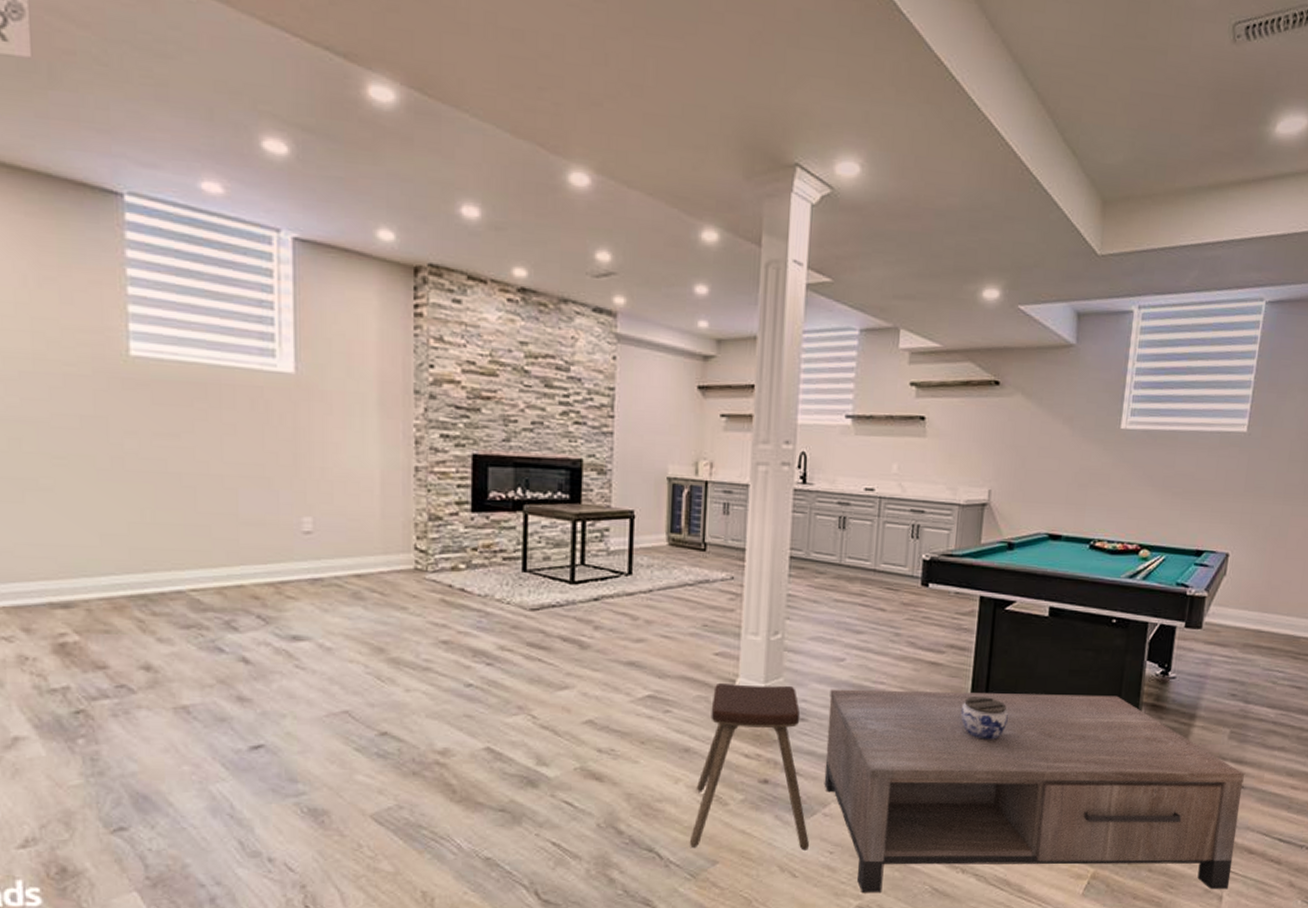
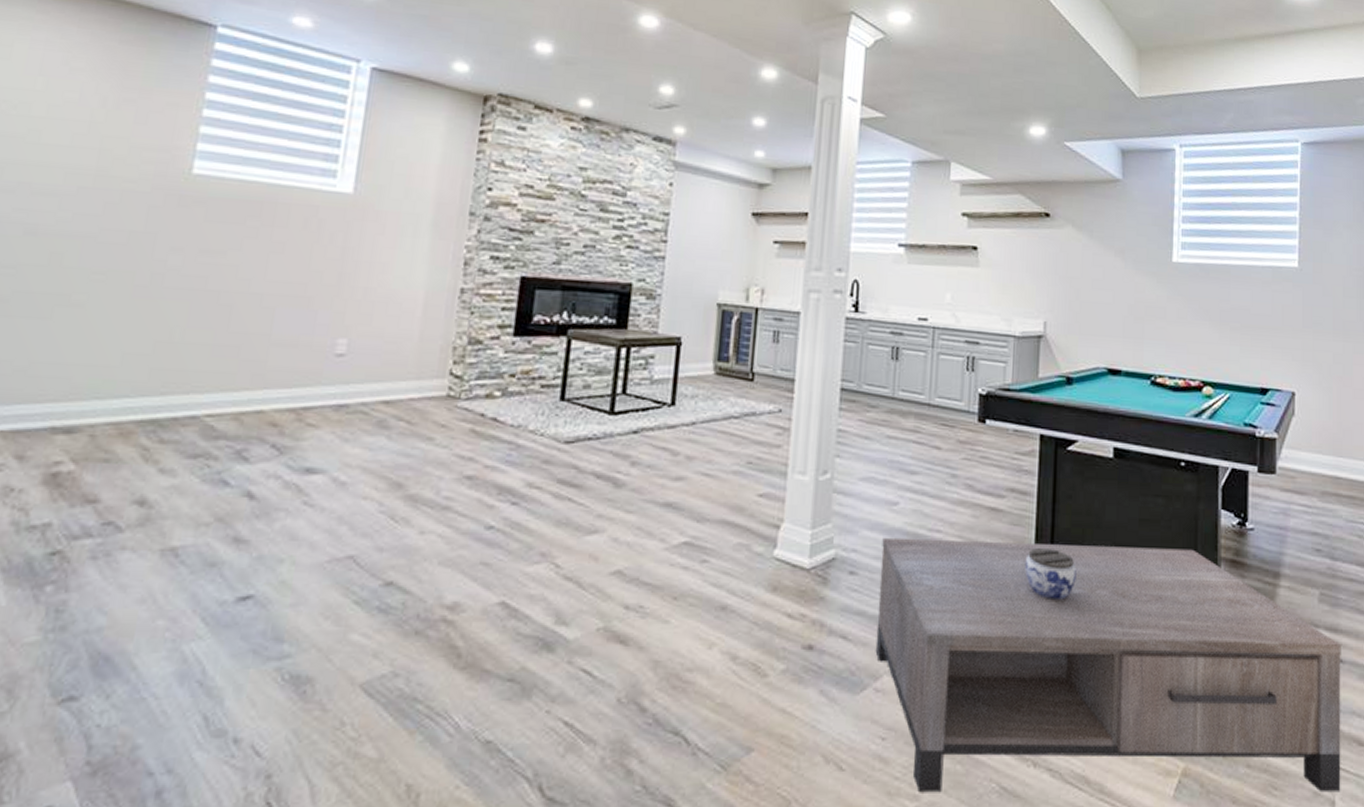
music stool: present [689,682,809,850] -> none [721,528,858,736]

